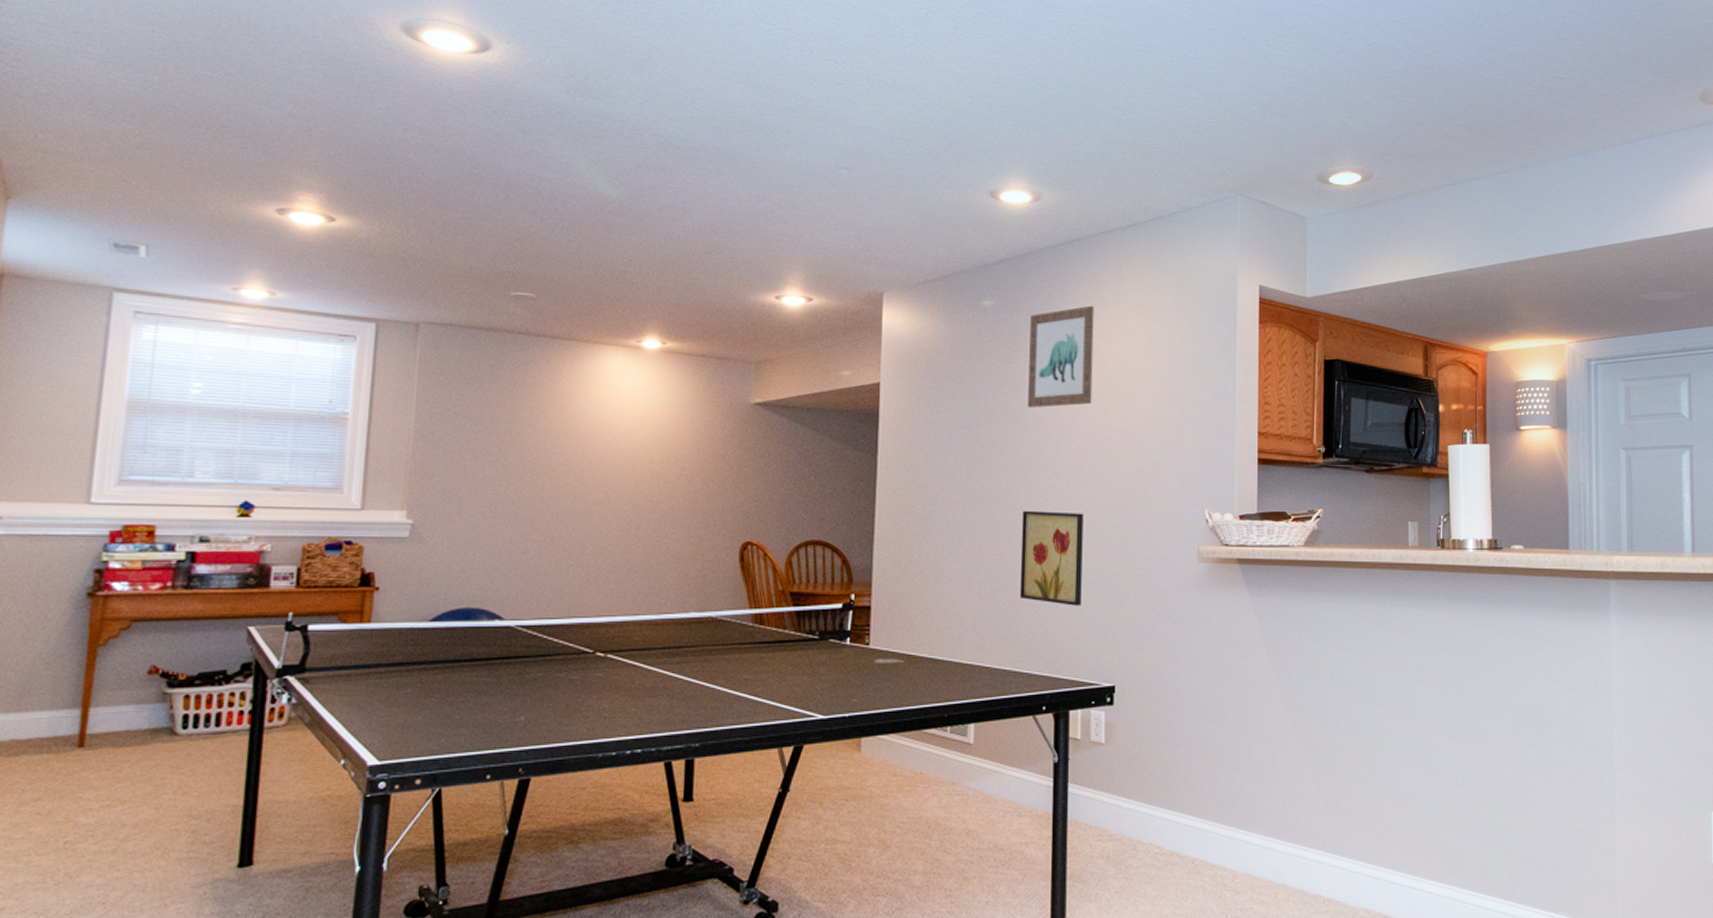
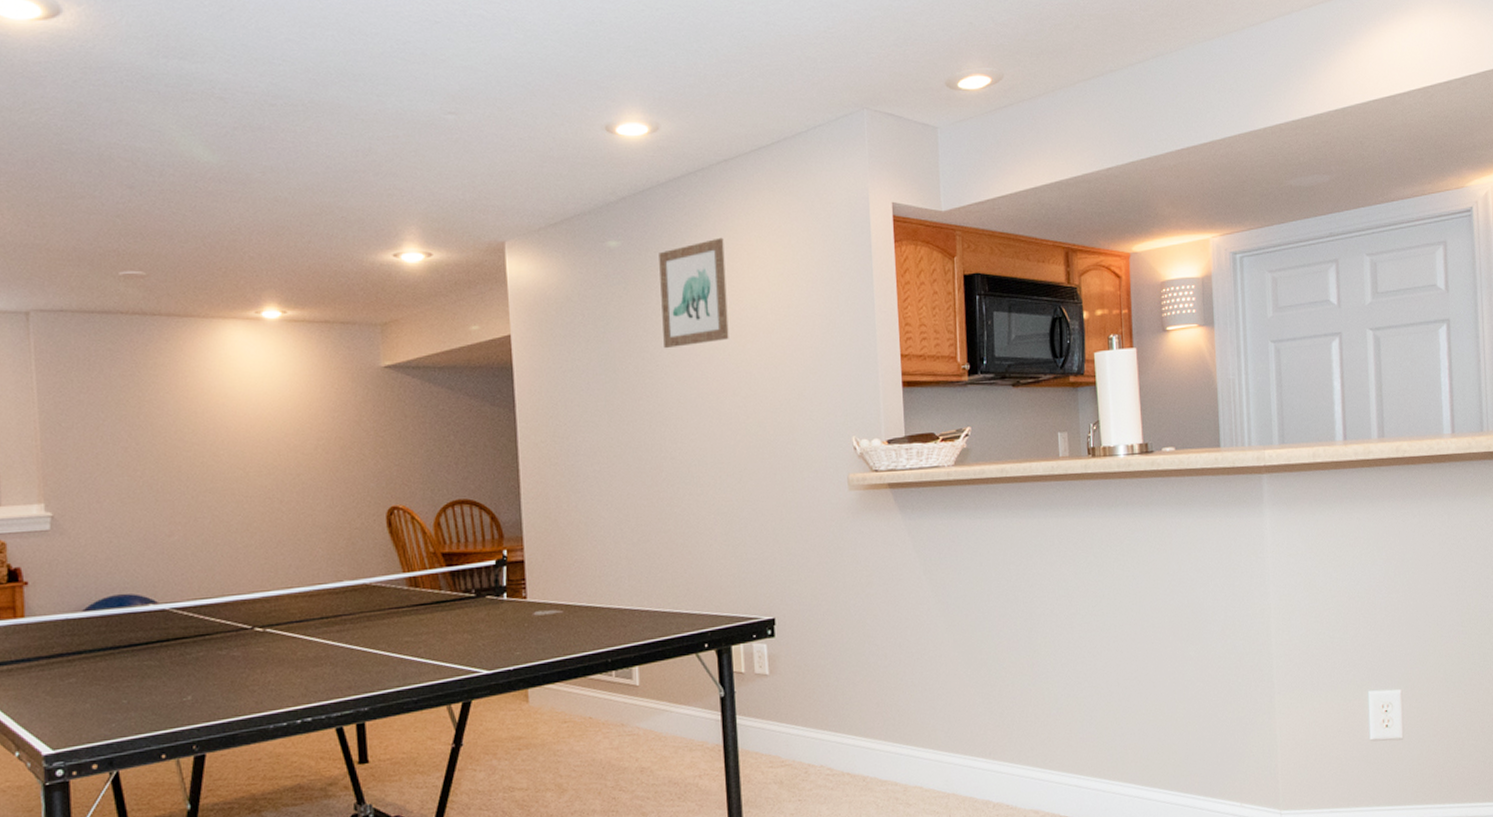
wall art: present [1019,510,1084,606] -> none [667,450,735,544]

